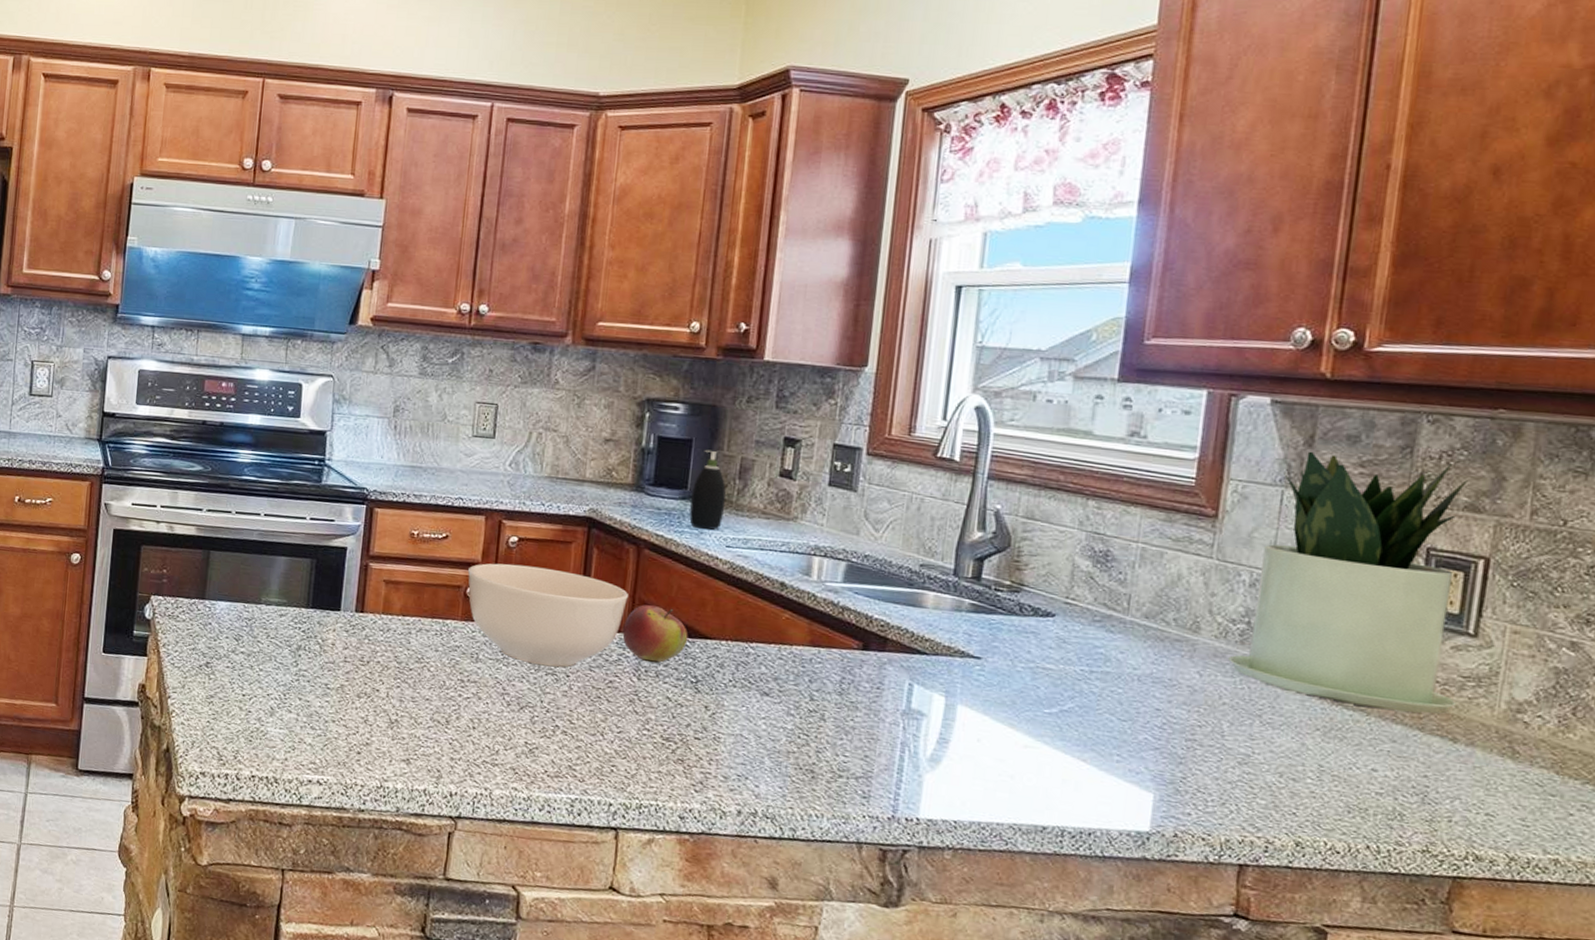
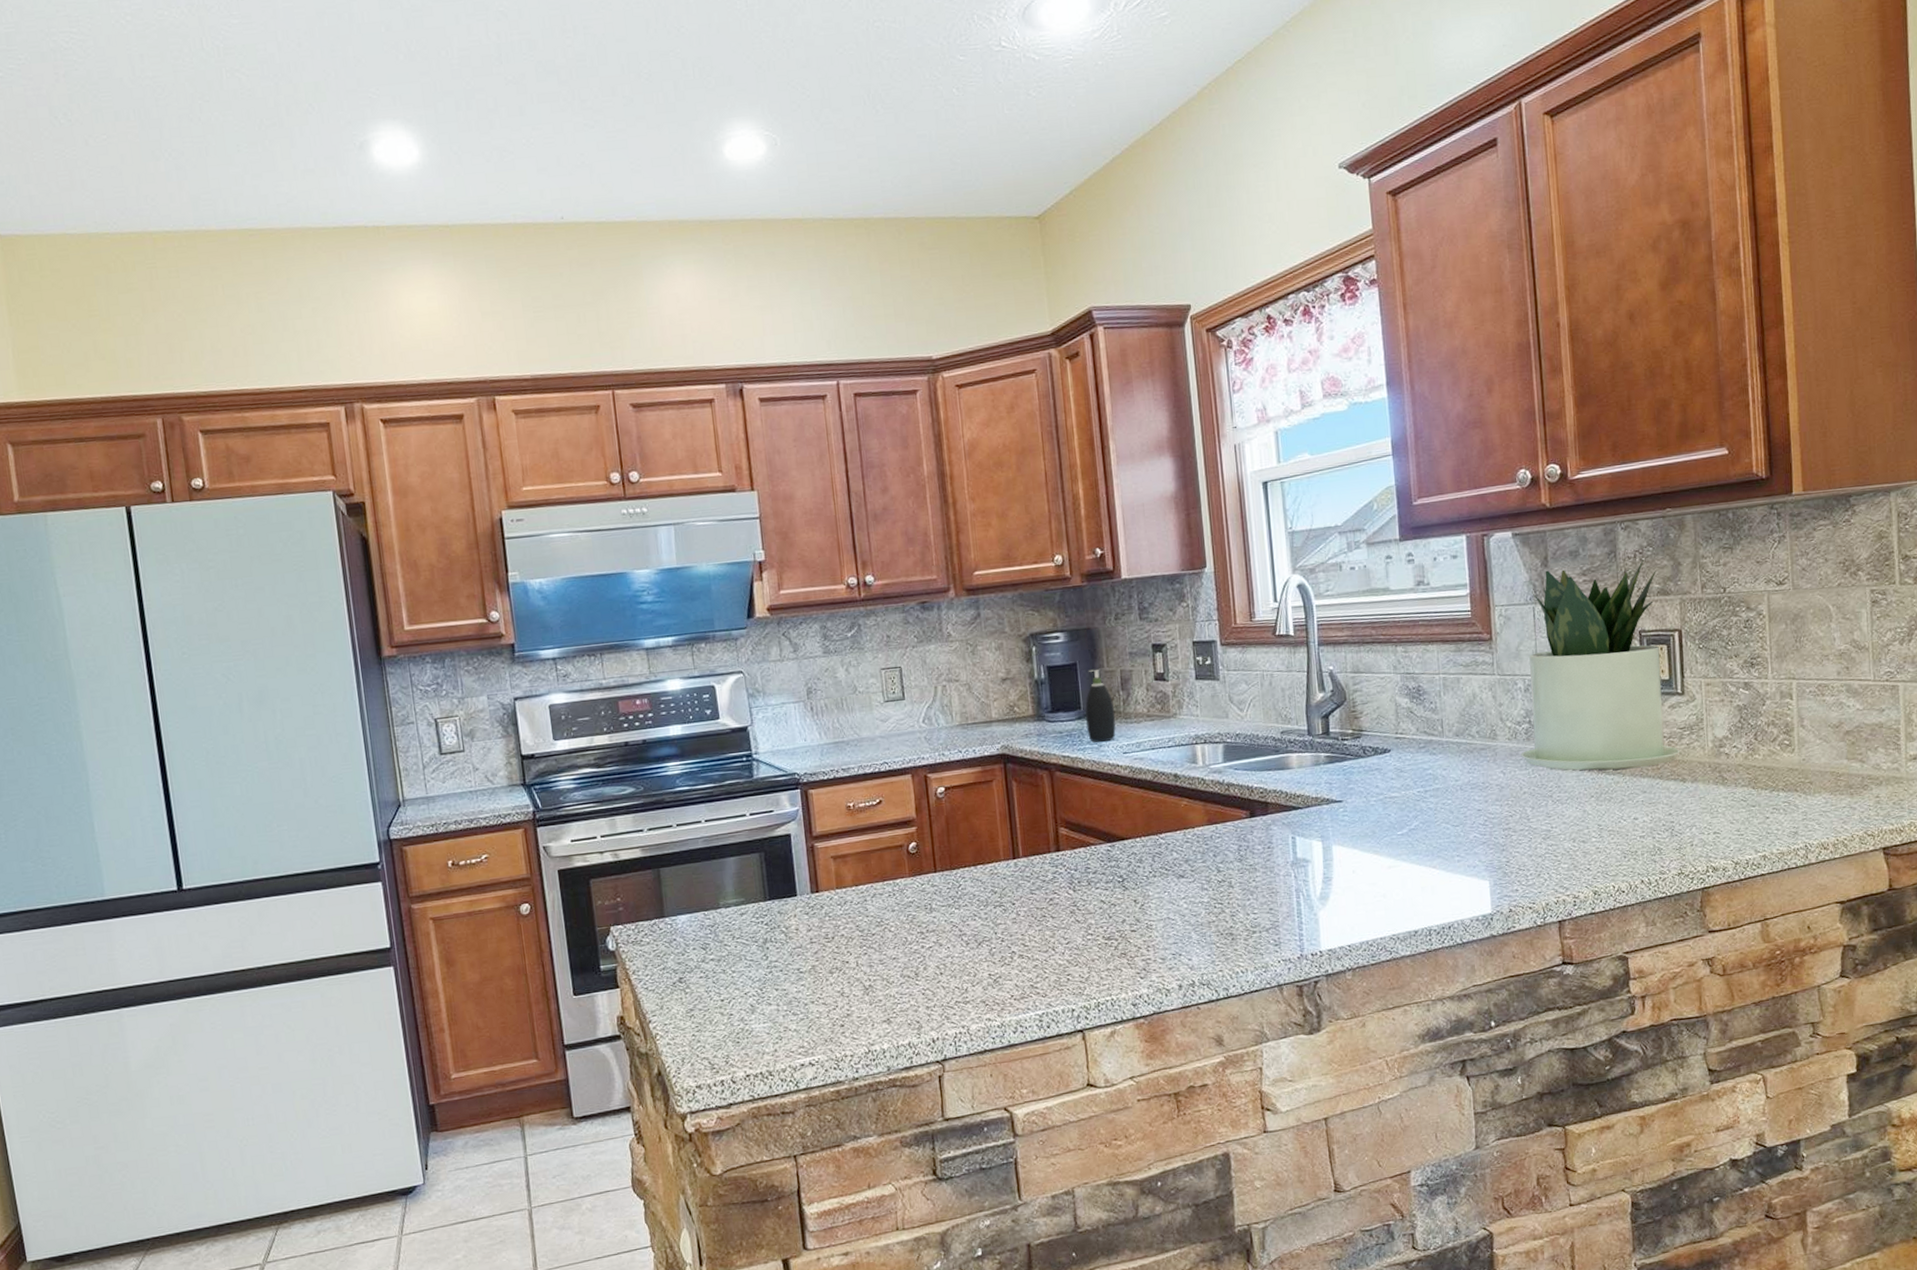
bowl: present [467,563,628,668] -> none [905,808,1051,902]
apple: present [622,605,689,664] -> none [1051,820,1109,874]

